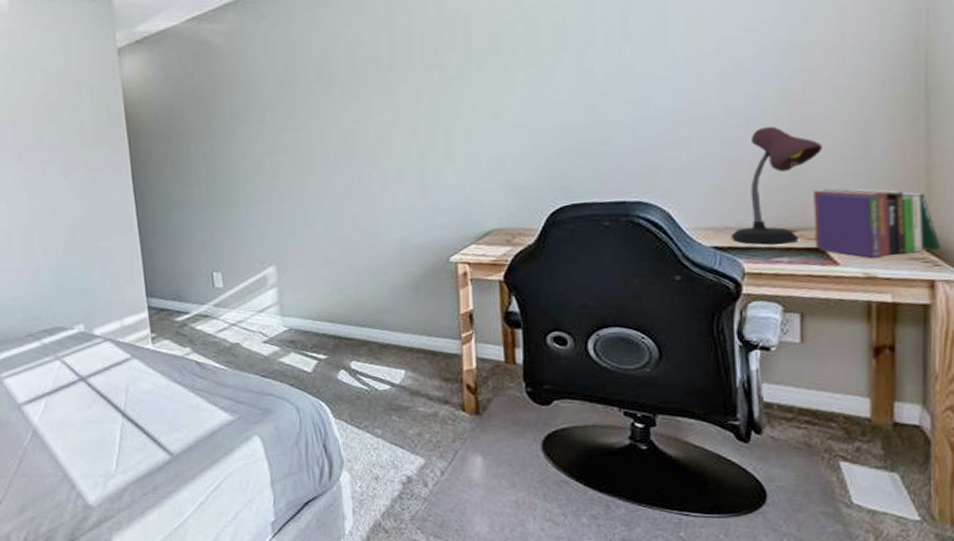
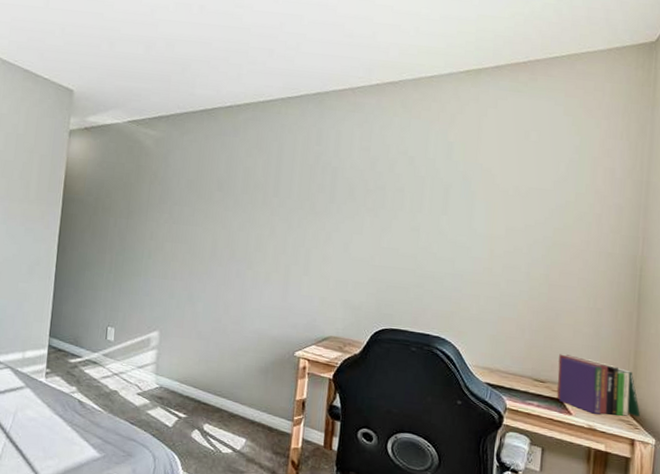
desk lamp: present [731,126,822,245] -> none [499,298,568,391]

